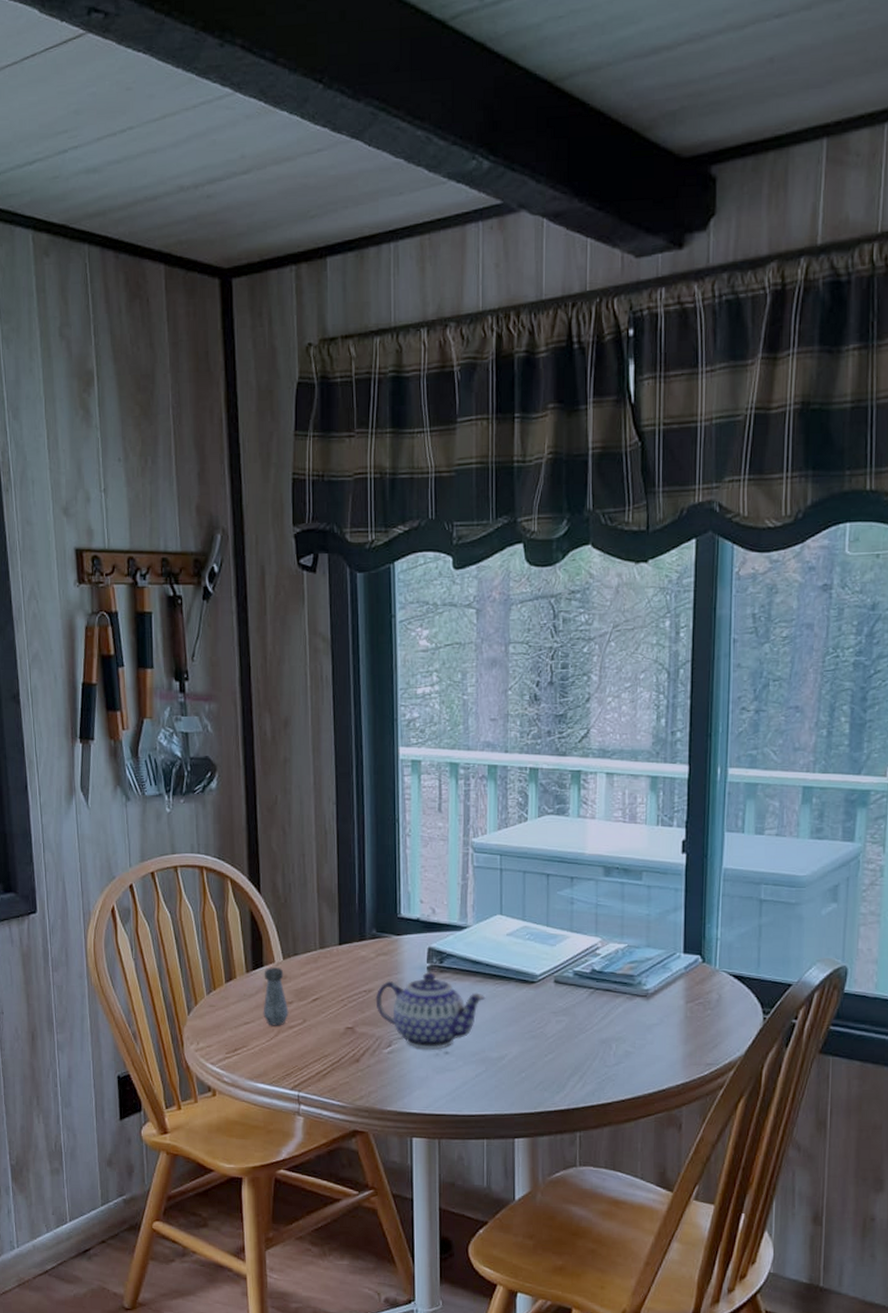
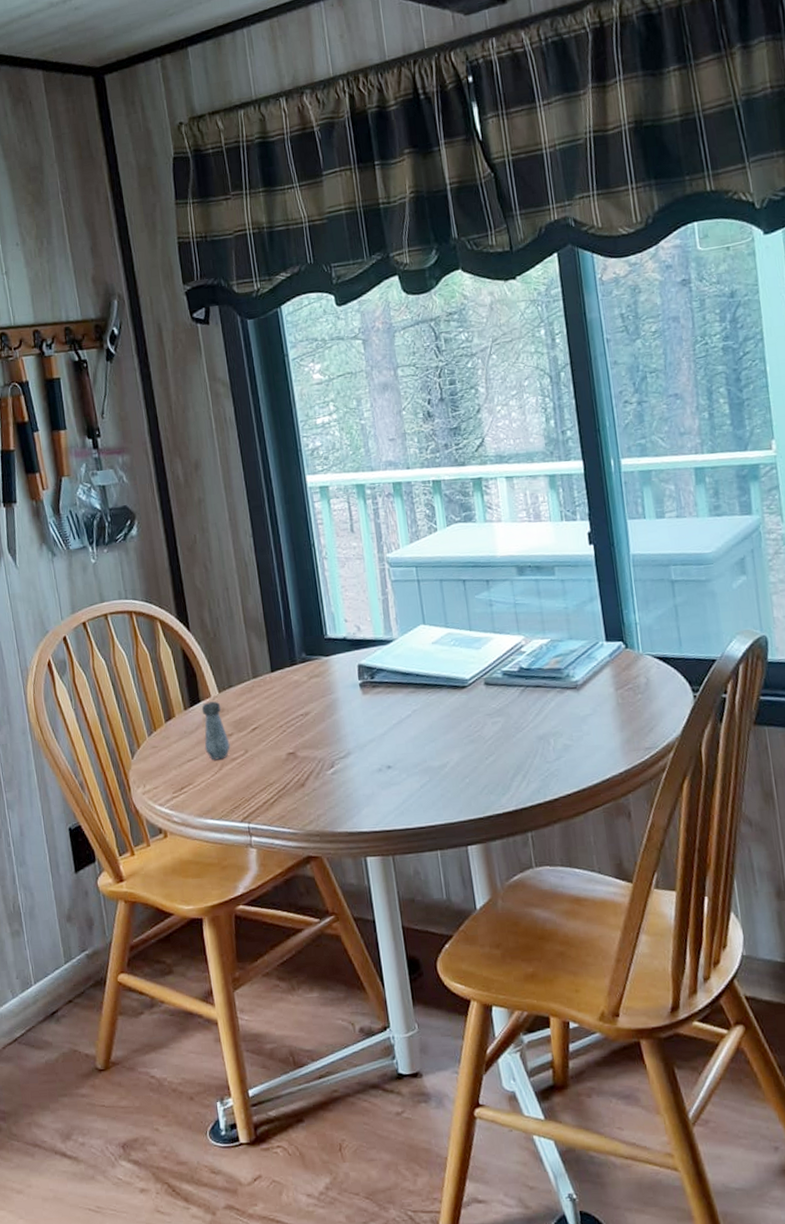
teapot: present [375,972,486,1050] -> none [313,689,420,766]

